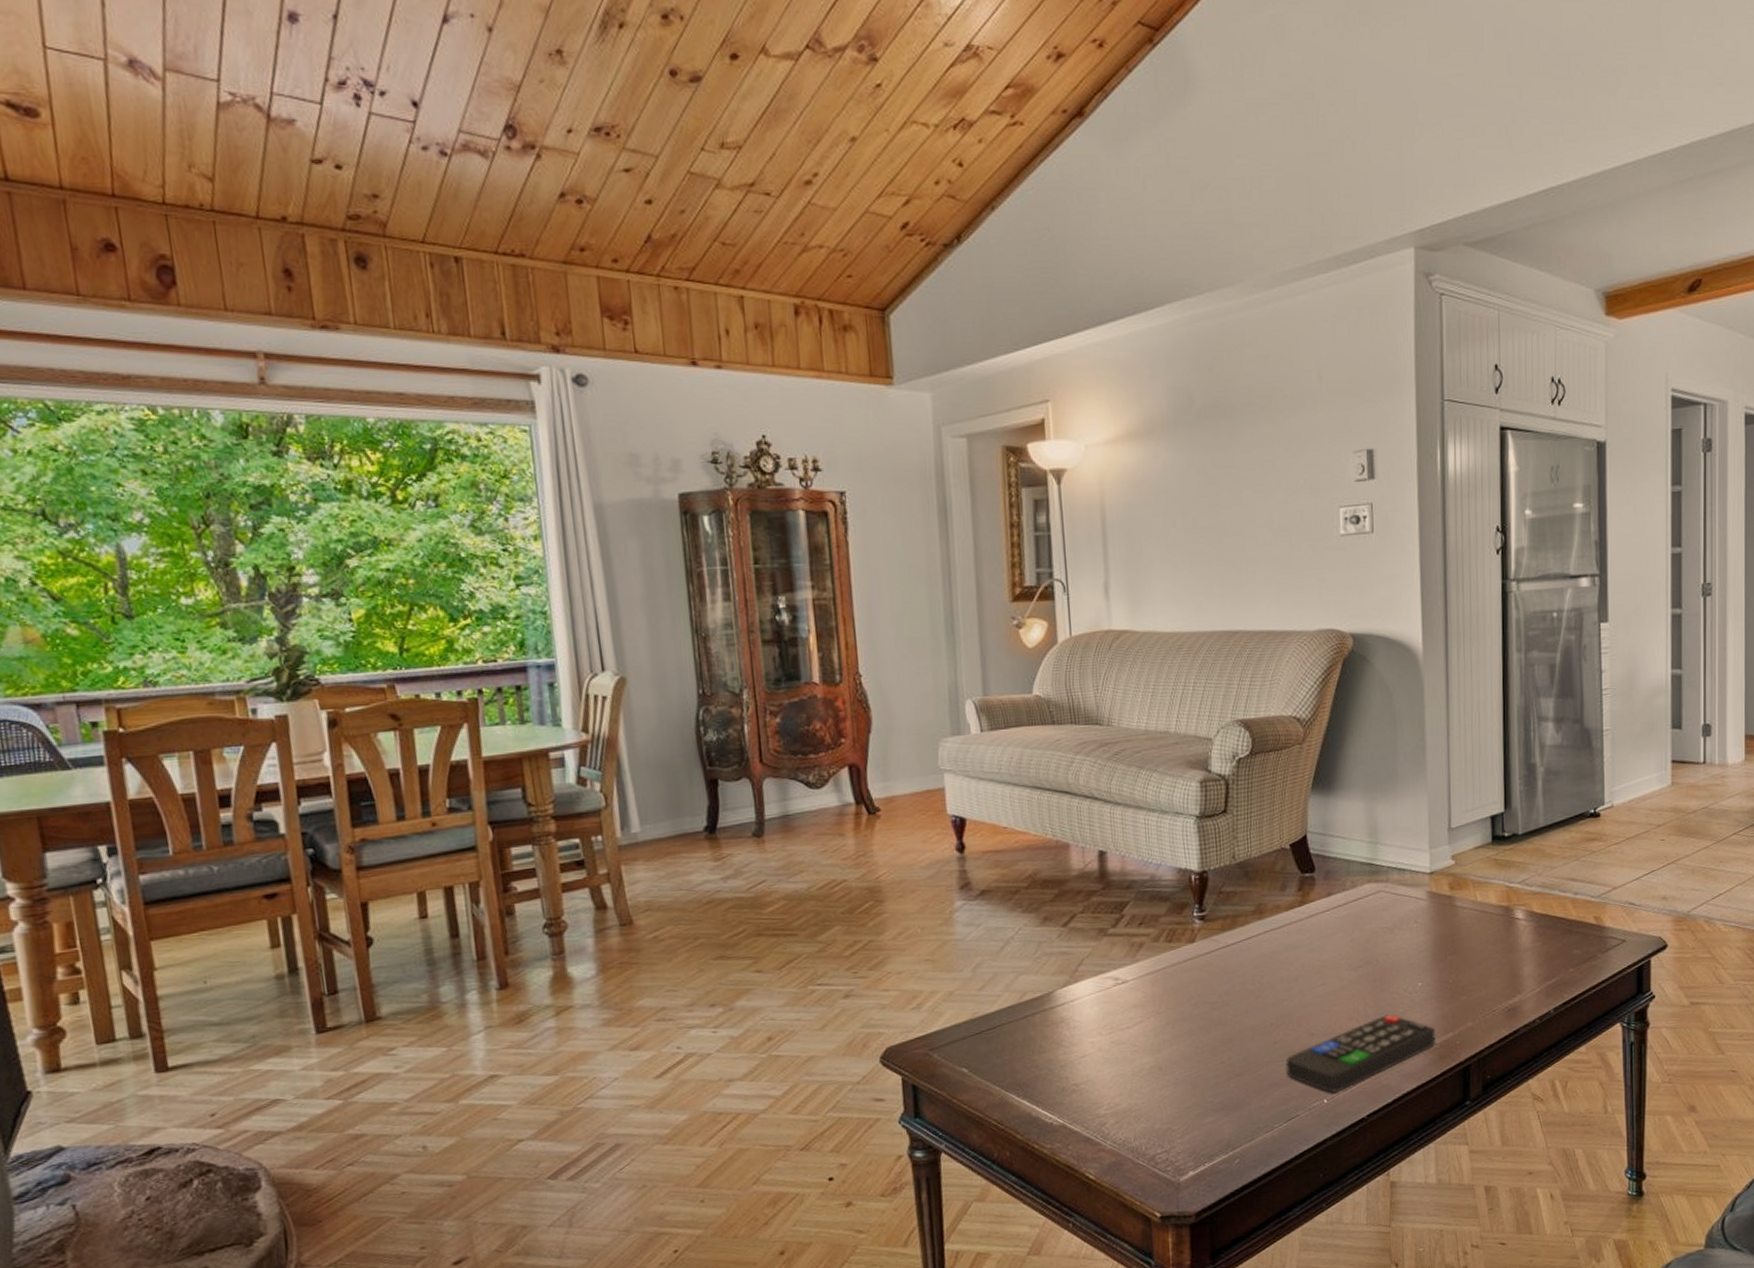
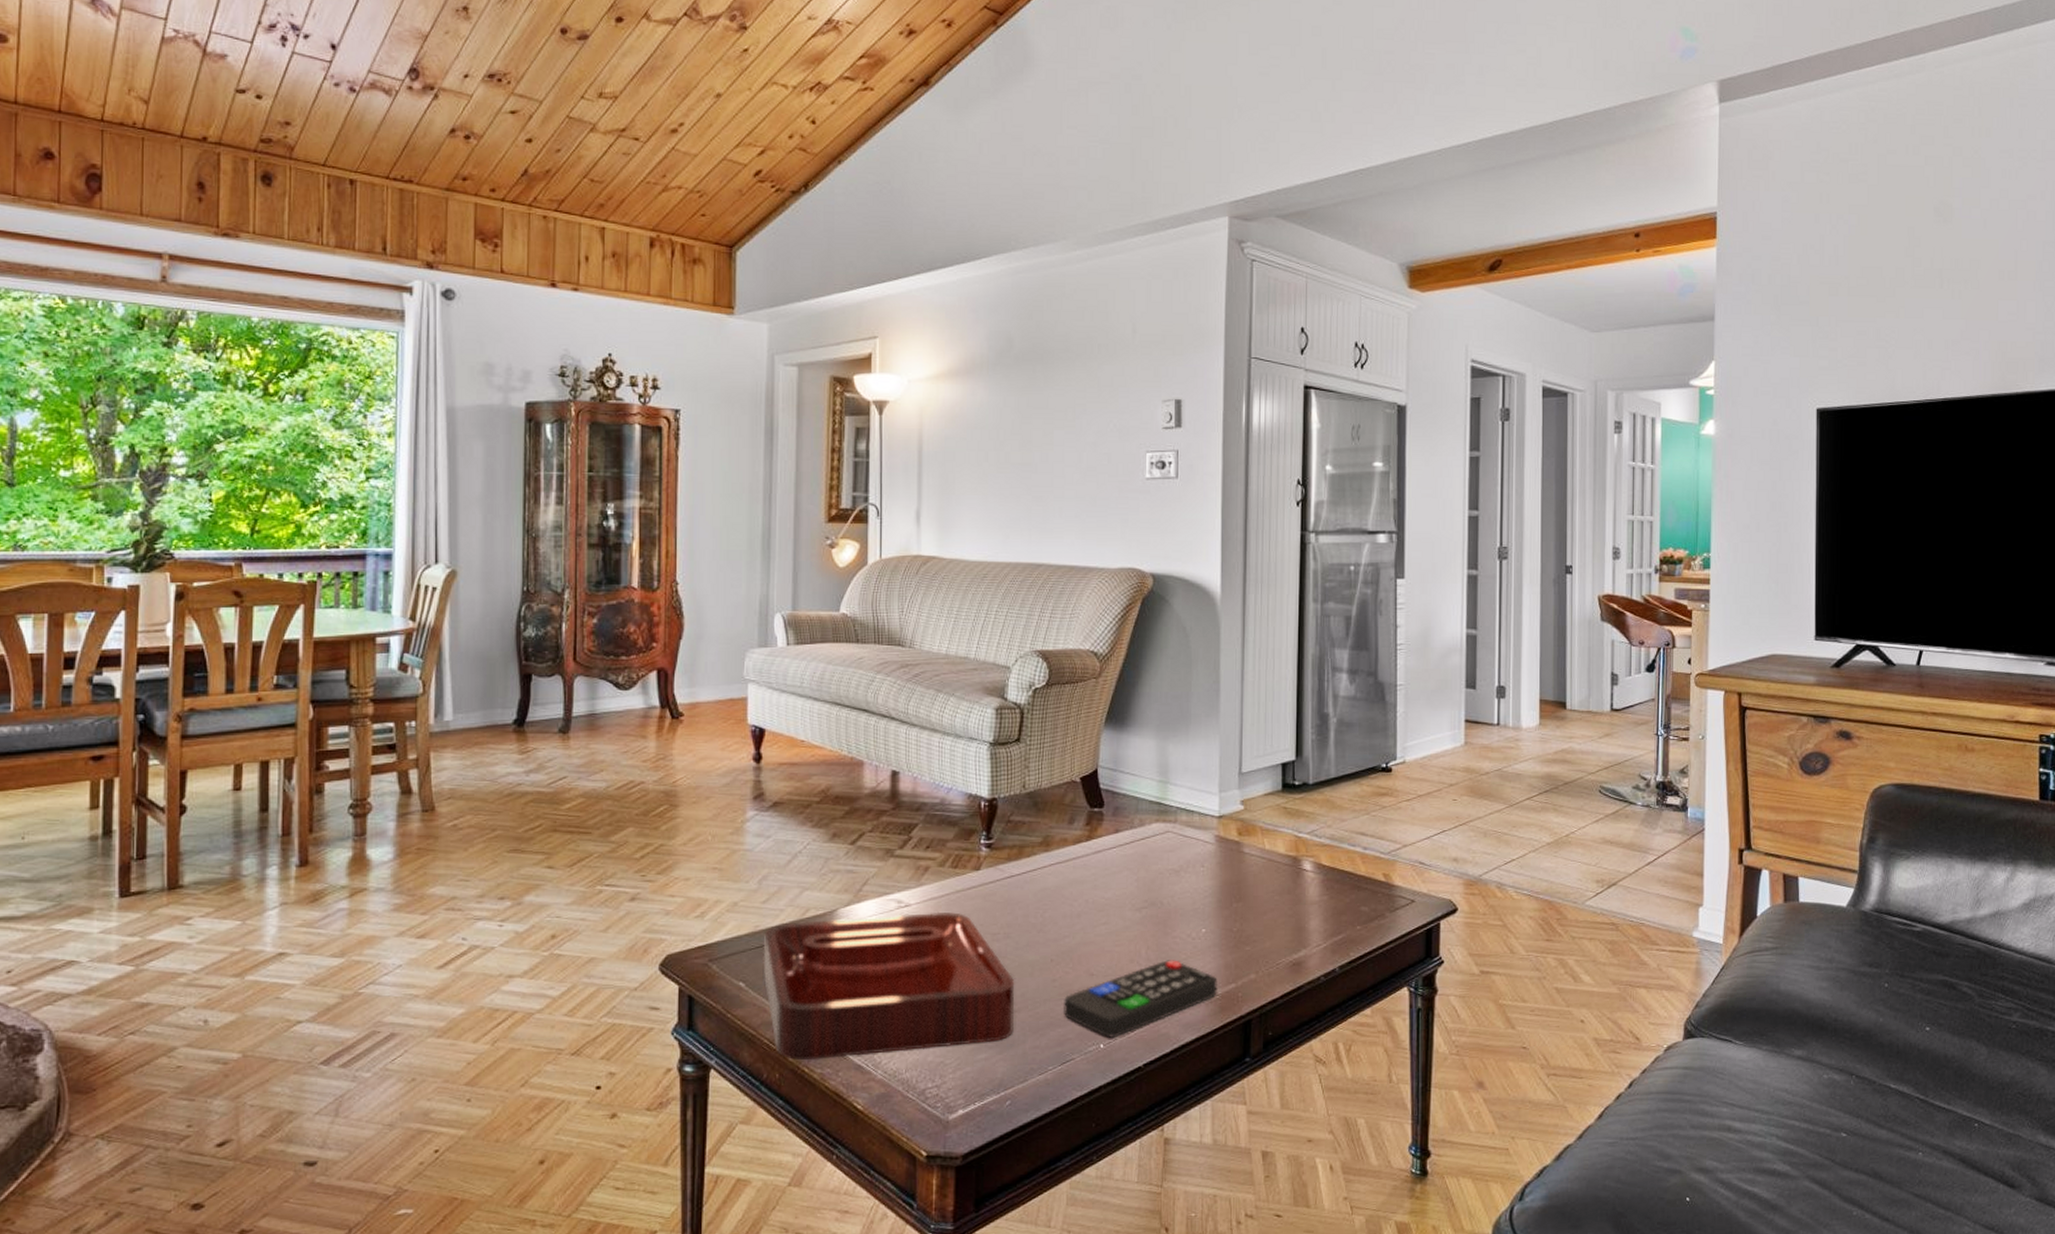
decorative tray: none [983,985,1238,1138] -> present [763,911,1014,1061]

